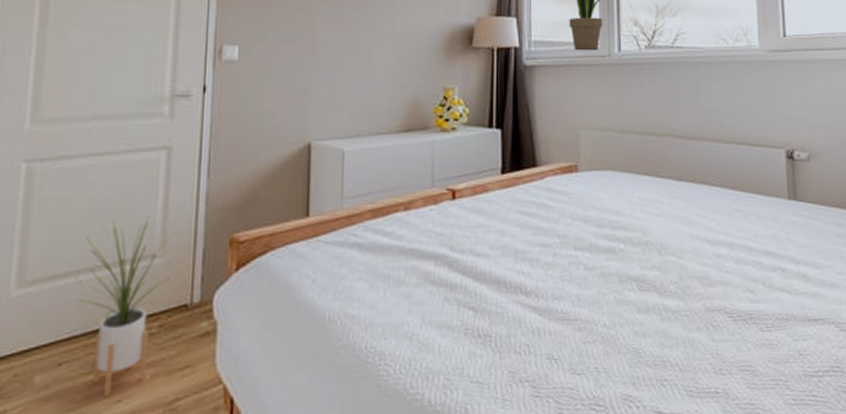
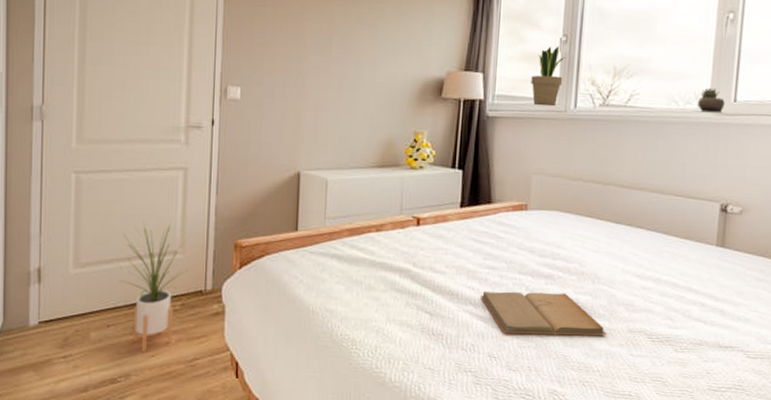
book: none [533,269,683,328] -> present [481,291,608,335]
succulent plant: none [744,23,776,50] -> present [694,87,725,114]

